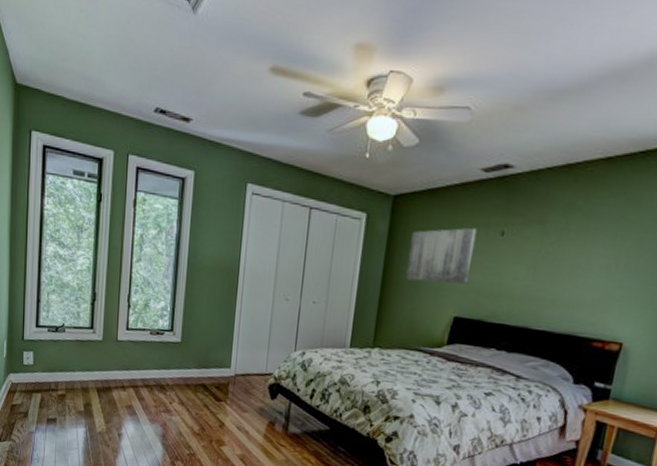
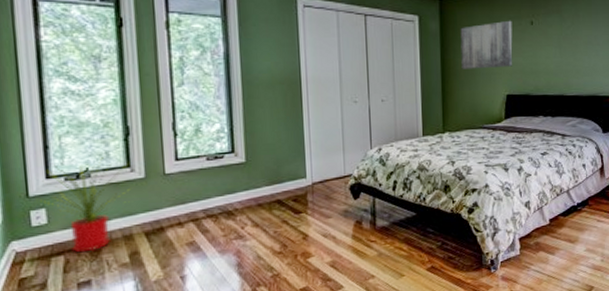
house plant: none [31,316,91,396] -> present [40,157,131,253]

